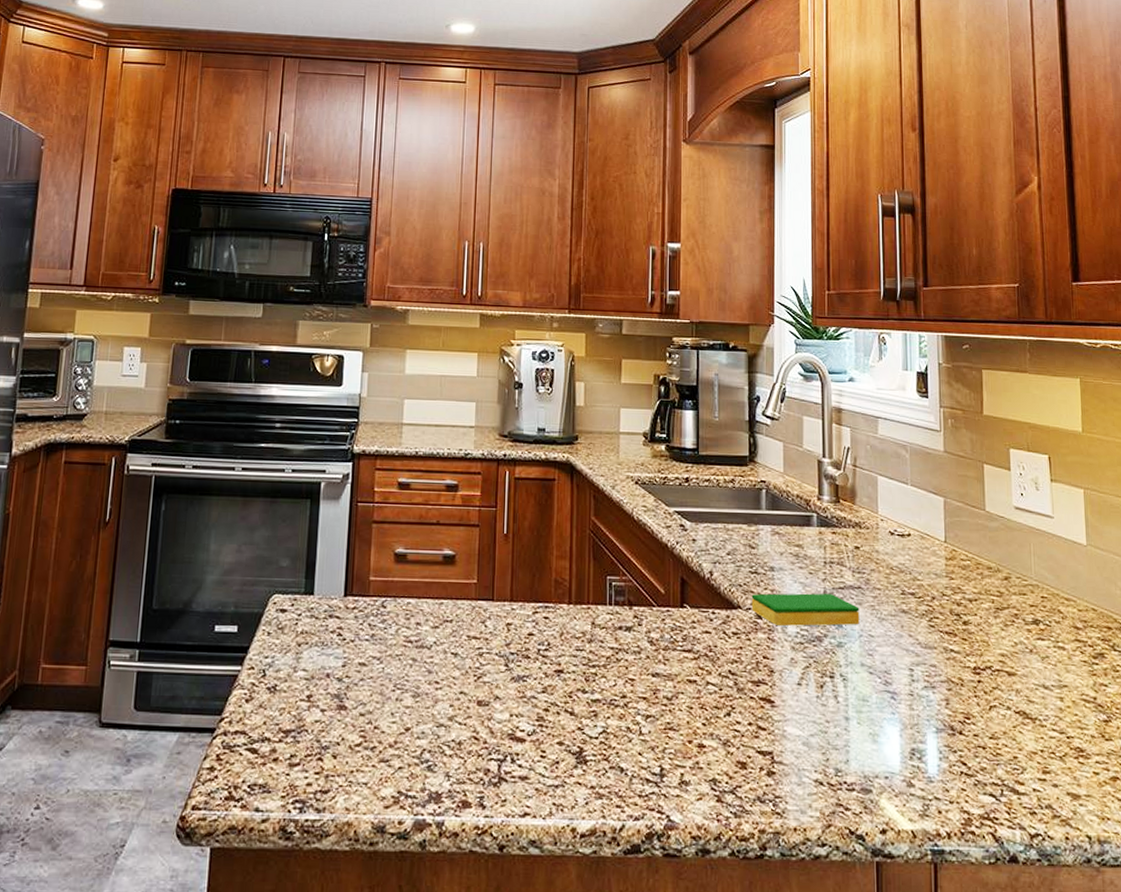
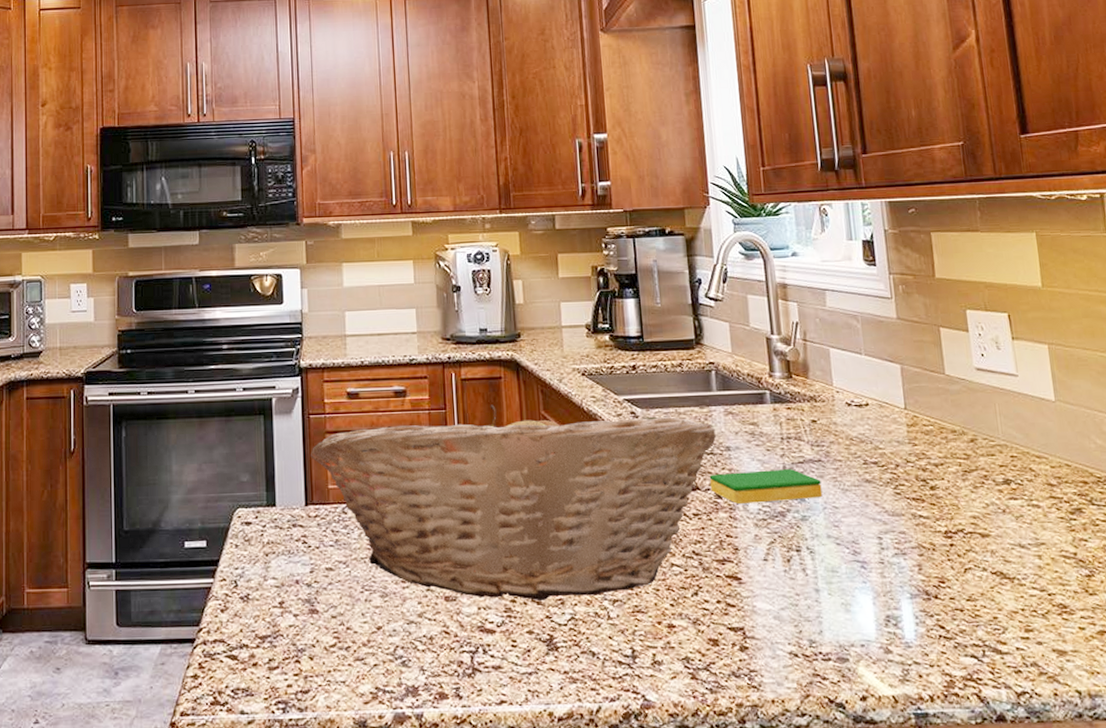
fruit basket: none [355,506,761,711] -> present [311,405,716,600]

